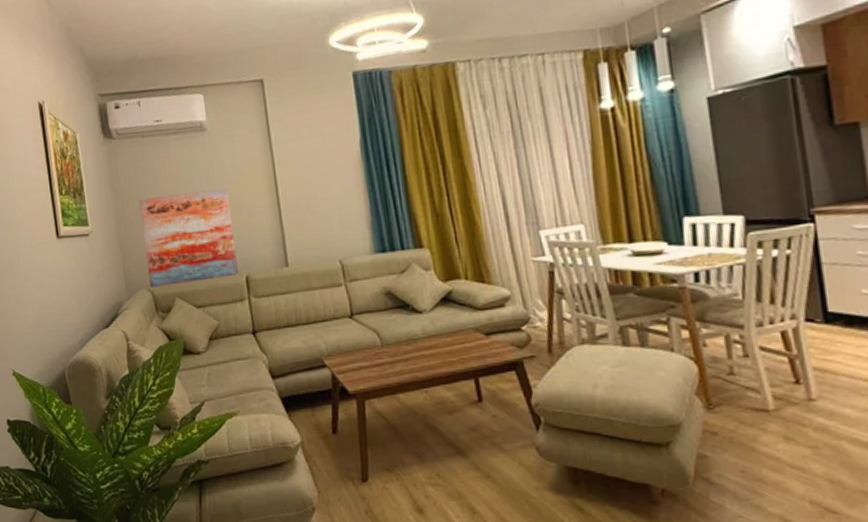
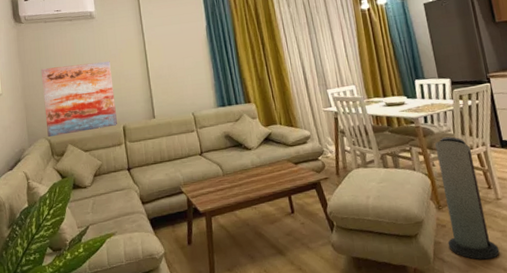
air purifier: none [708,304,806,486] -> present [434,136,500,260]

